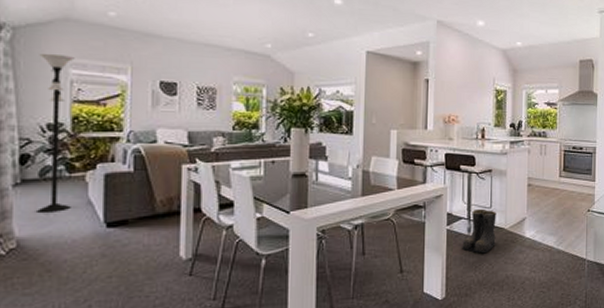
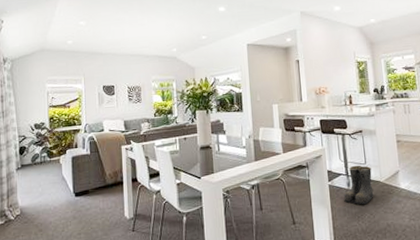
floor lamp: present [35,53,75,214] -> none [28,74,52,189]

